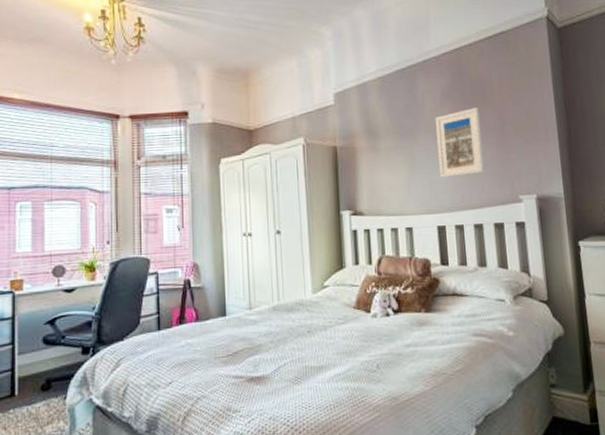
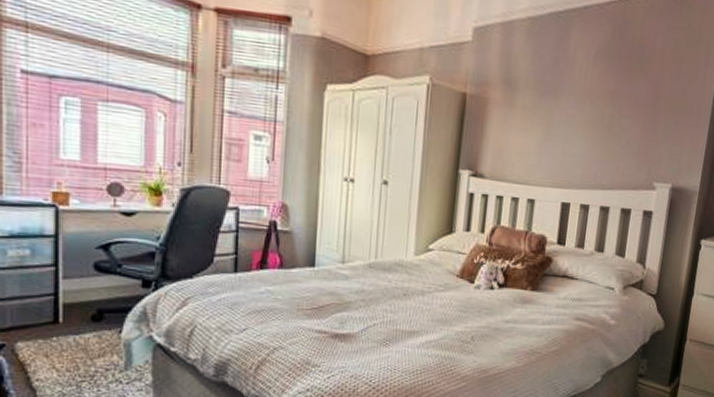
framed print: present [435,107,484,178] -> none [576,74,634,152]

